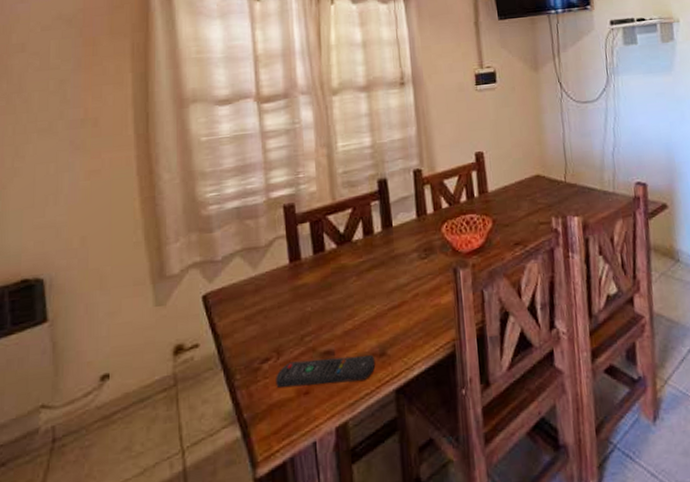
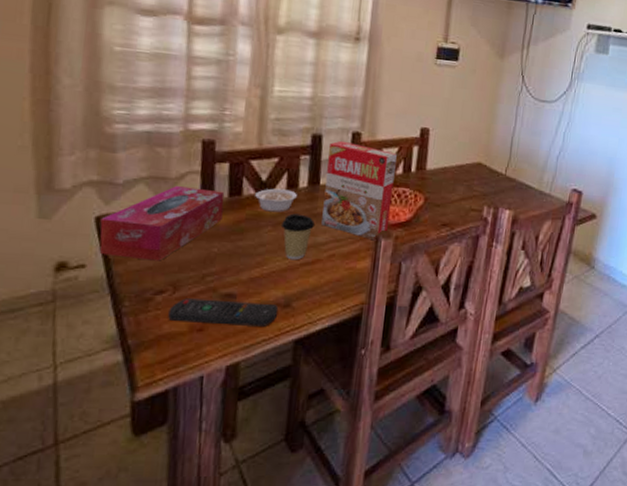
tissue box: none [207,250,311,332] -> present [99,186,225,261]
legume: none [336,237,374,262] -> present [255,188,297,212]
coffee cup: none [365,259,395,307] -> present [282,213,316,260]
cereal box: none [394,180,464,273] -> present [321,140,397,241]

